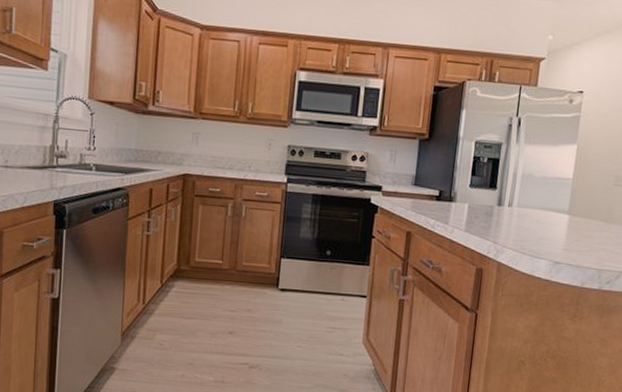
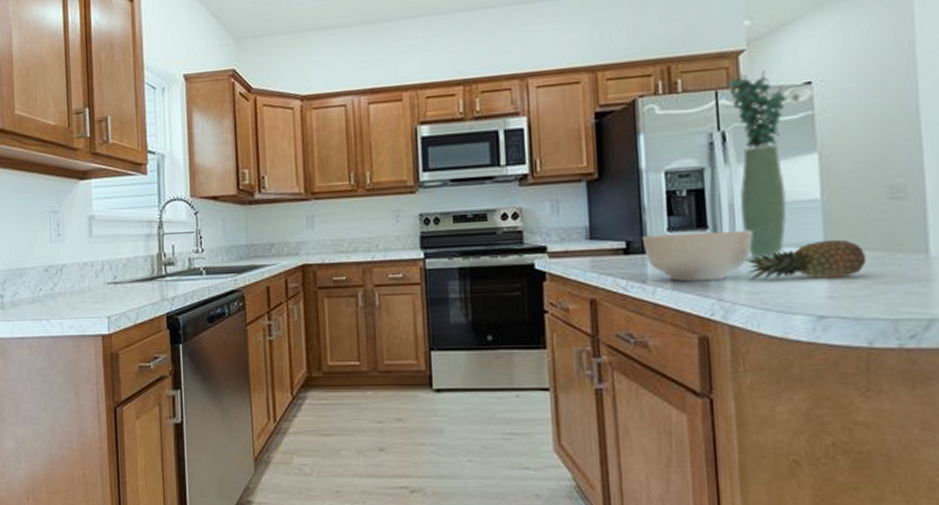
bowl: none [450,188,526,229] -> present [641,229,753,282]
fruit: none [516,208,592,237] -> present [746,239,867,281]
vase: none [520,73,566,218] -> present [726,70,787,262]

